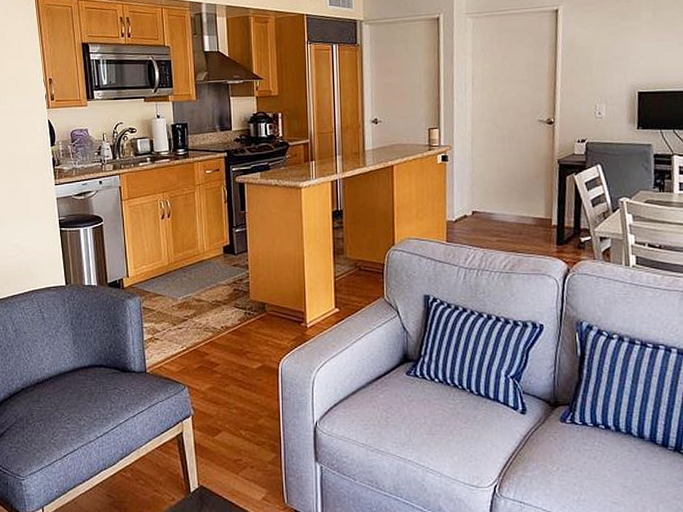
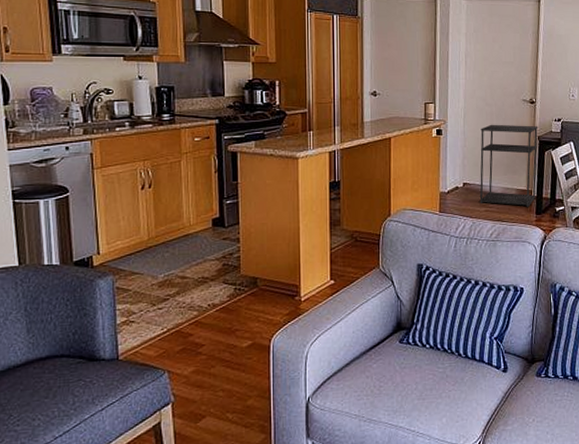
shelving unit: none [490,148,558,237] -> present [479,124,539,207]

